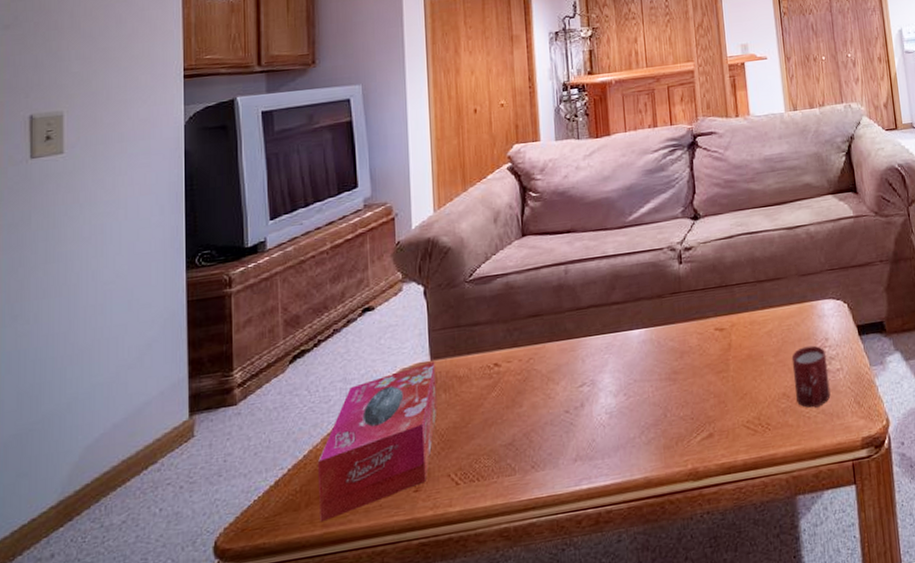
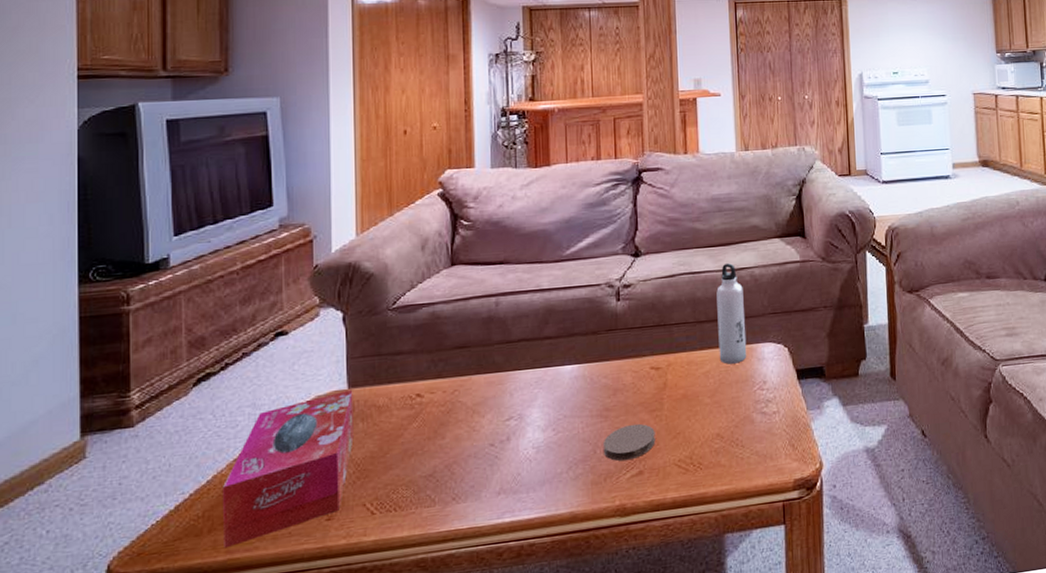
coaster: none [673,385,724,424] -> present [604,423,656,461]
water bottle: none [774,222,808,323] -> present [716,263,747,364]
cup: present [791,345,831,408] -> none [728,387,765,449]

